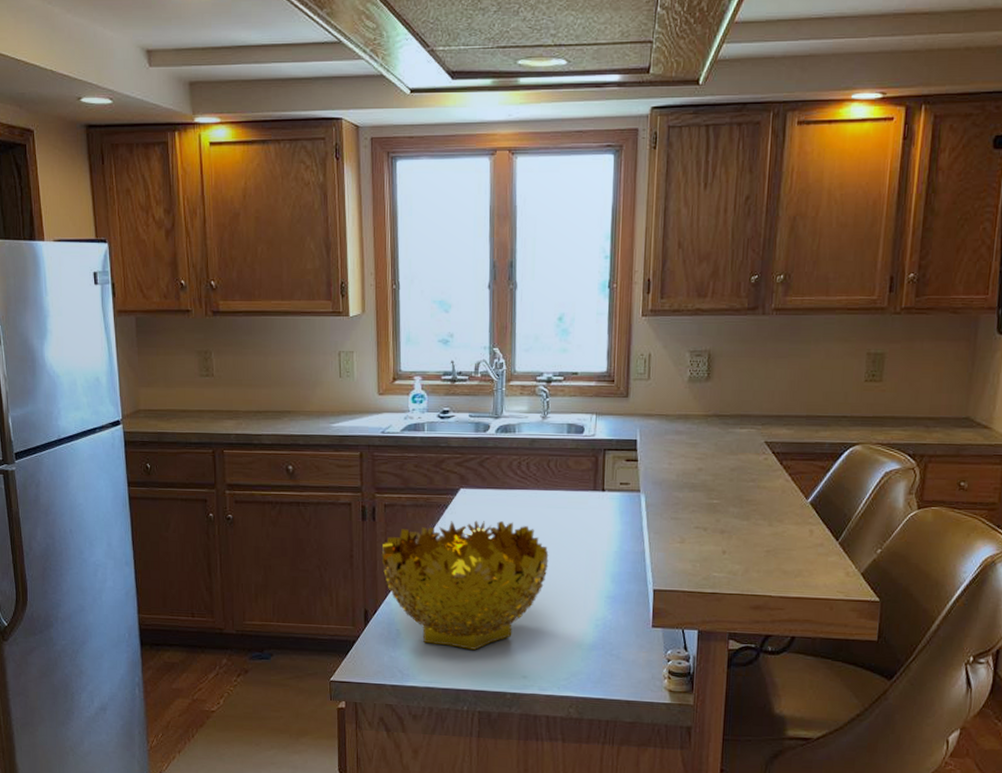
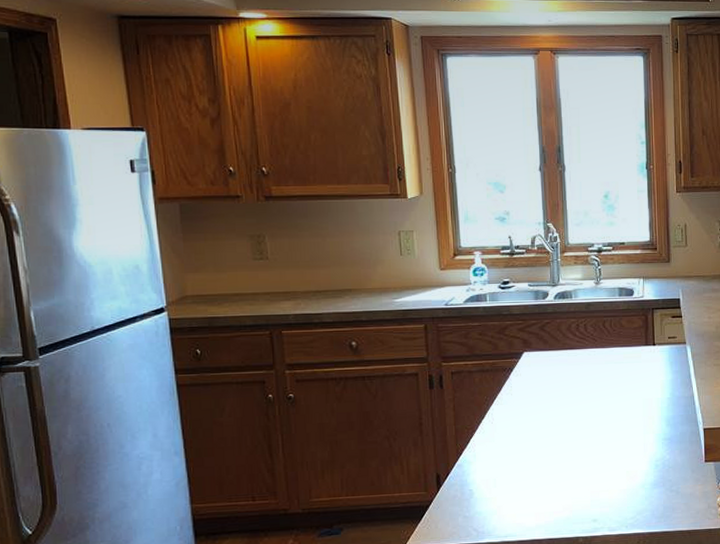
decorative bowl: present [381,520,549,650] -> none [450,378,610,501]

